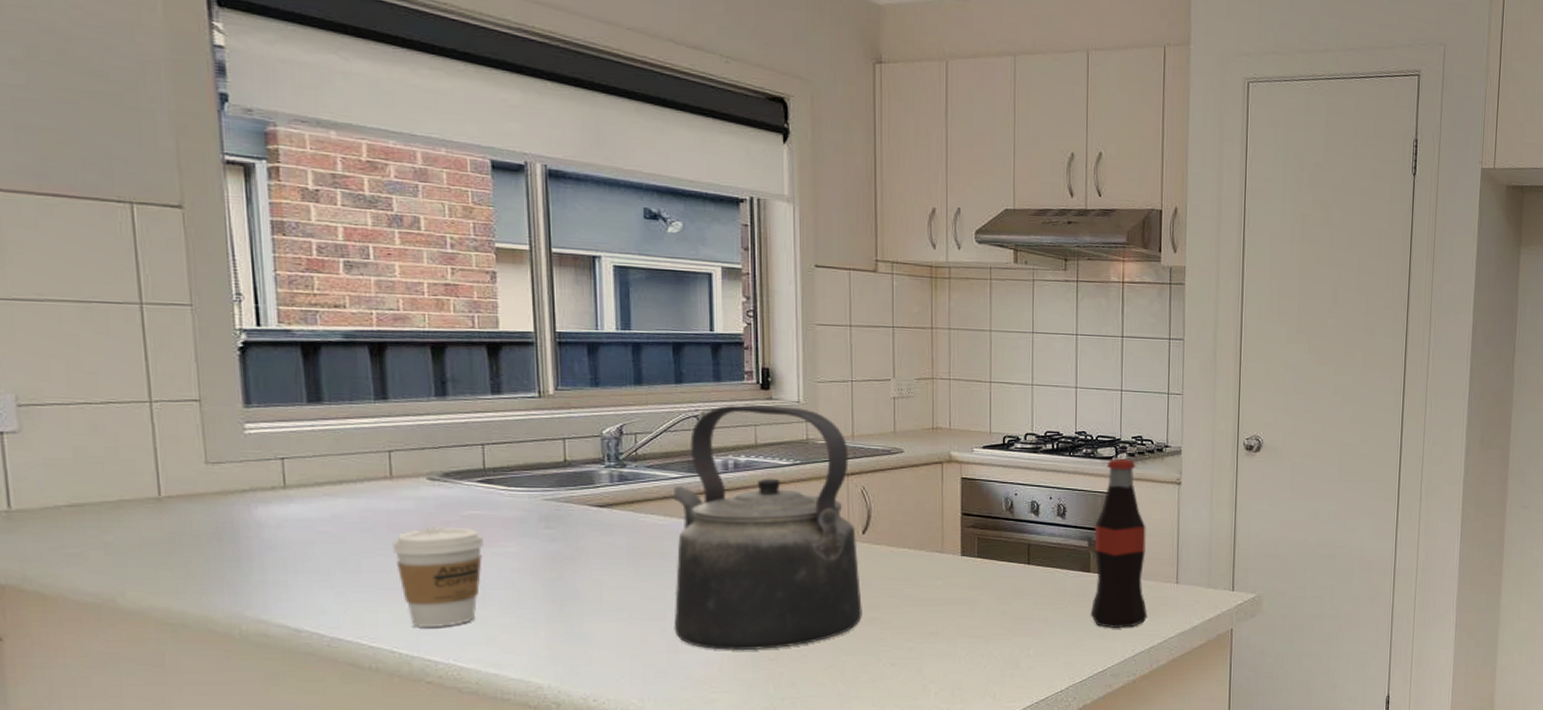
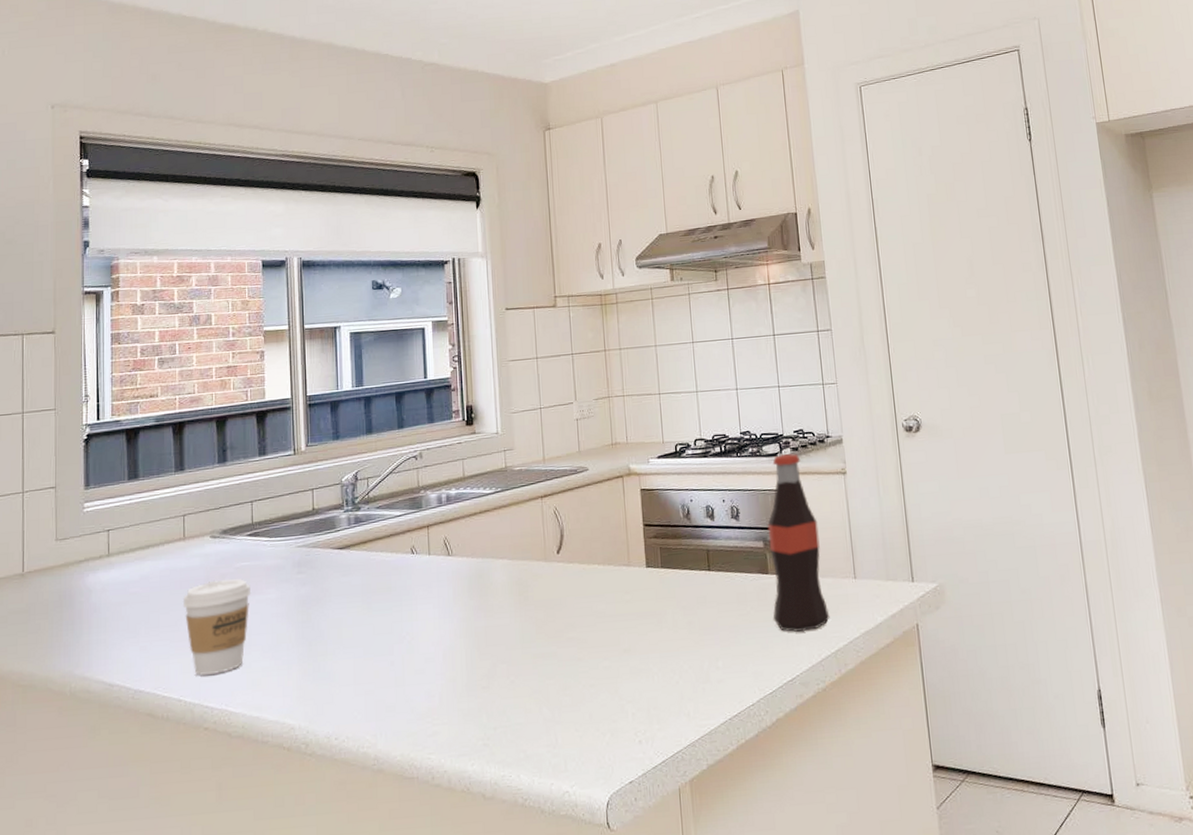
kettle: present [672,404,862,651] -> none [397,438,561,681]

